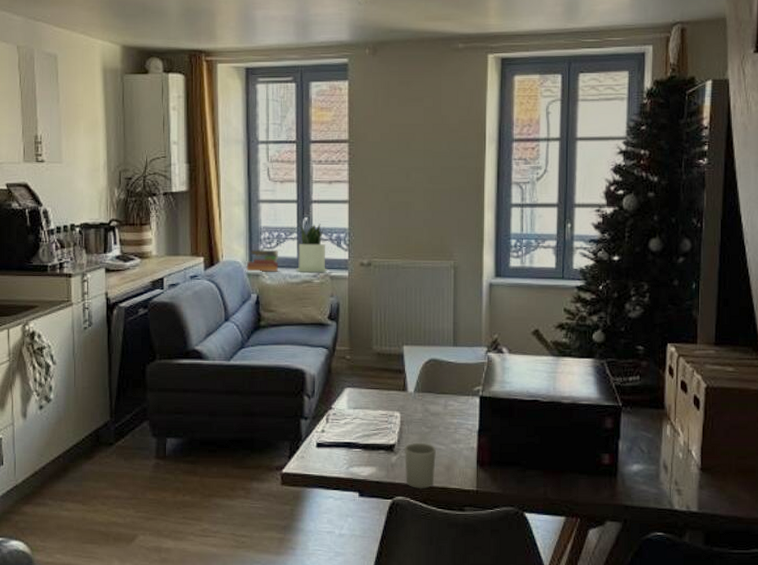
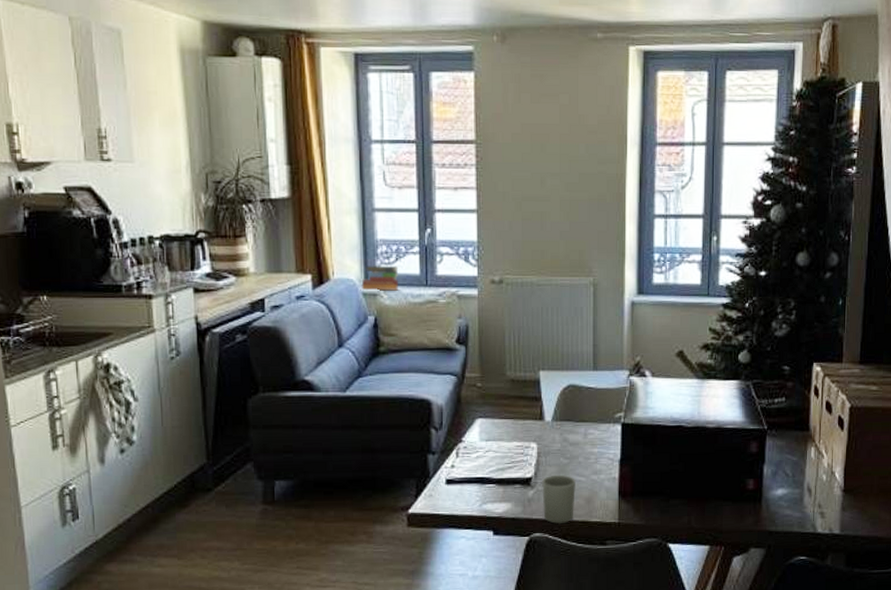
planter: present [296,224,328,273] -> none [419,236,455,292]

